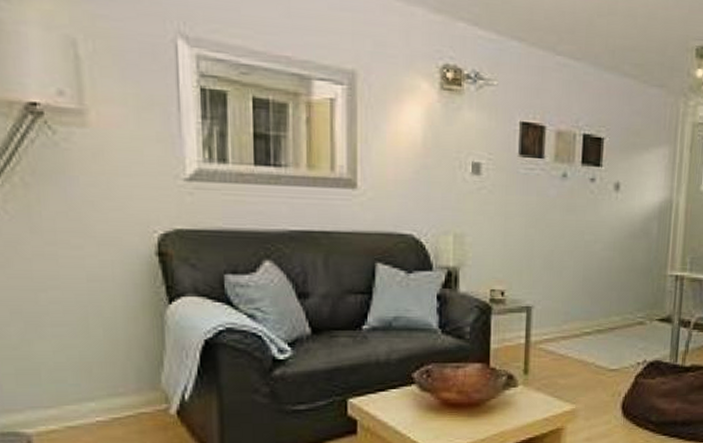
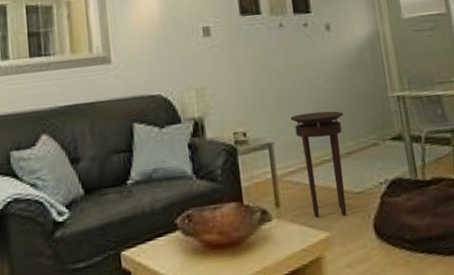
stool: none [556,279,615,390] -> present [290,111,347,218]

